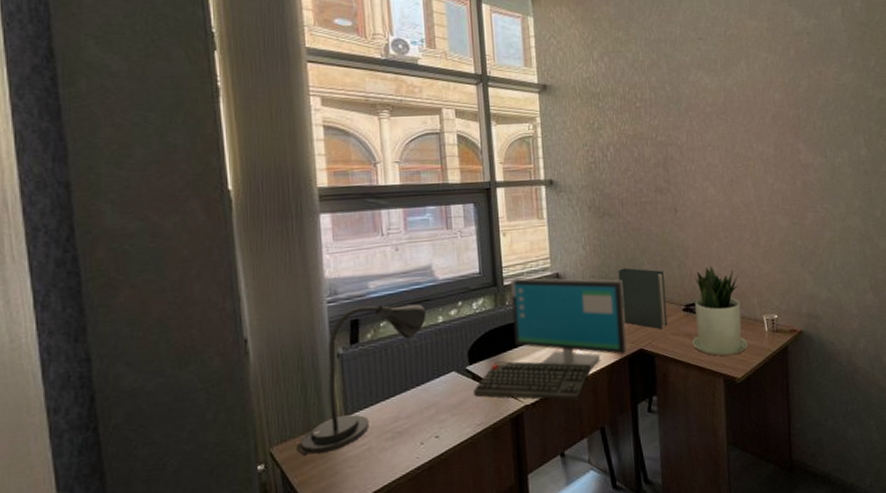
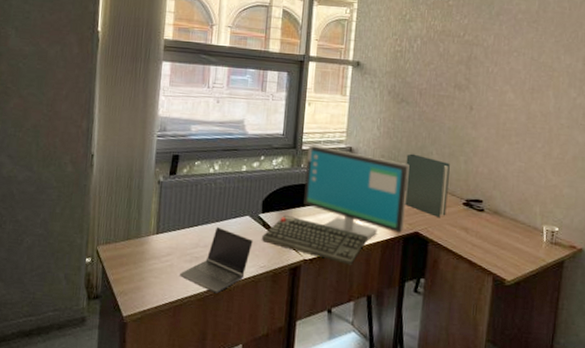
desk lamp: present [297,303,427,455] -> none [117,144,234,260]
laptop computer: none [382,391,464,468] -> present [180,226,253,294]
planter: present [692,266,747,357] -> none [466,167,525,258]

